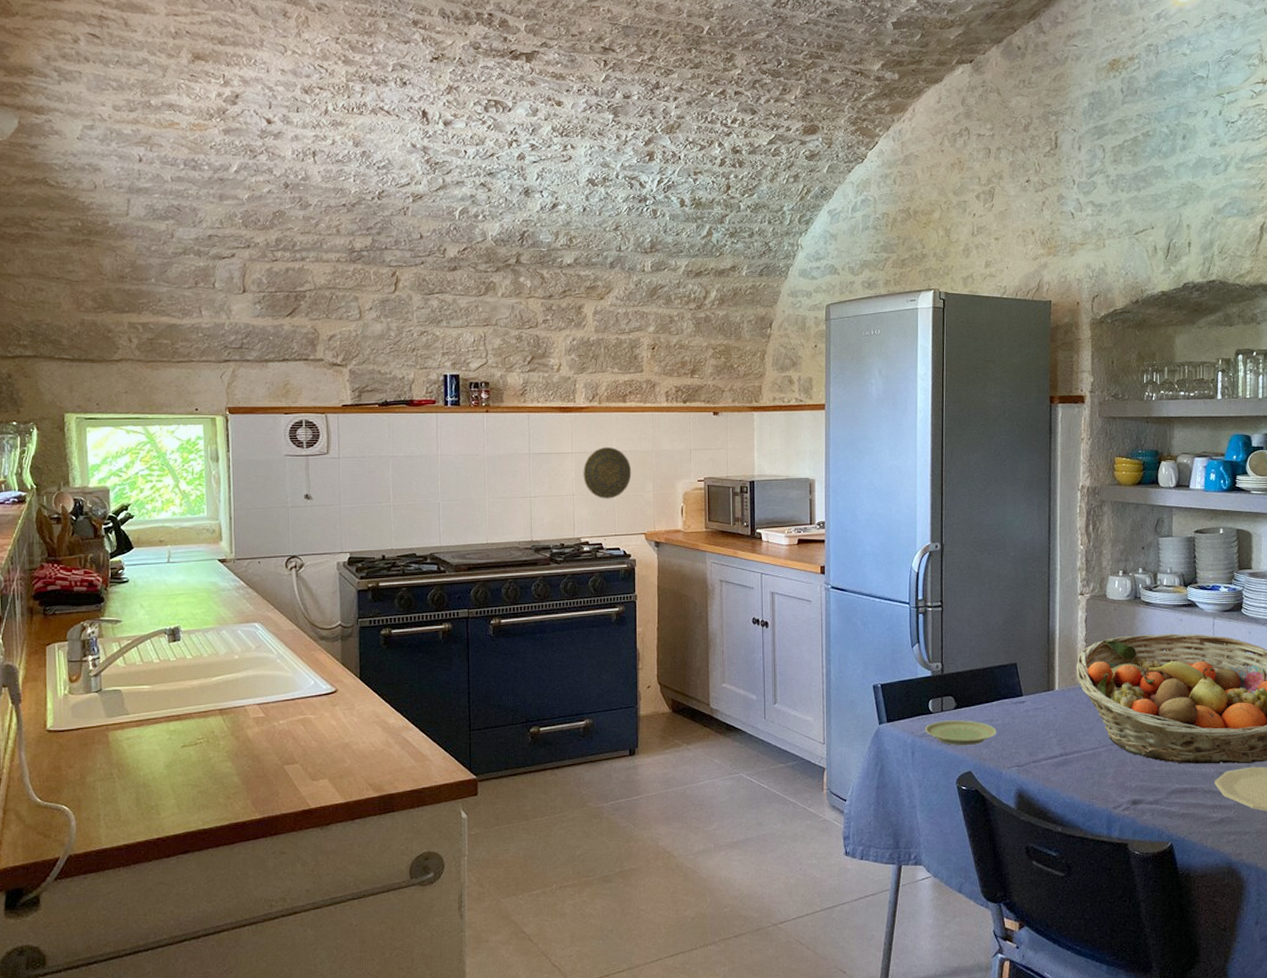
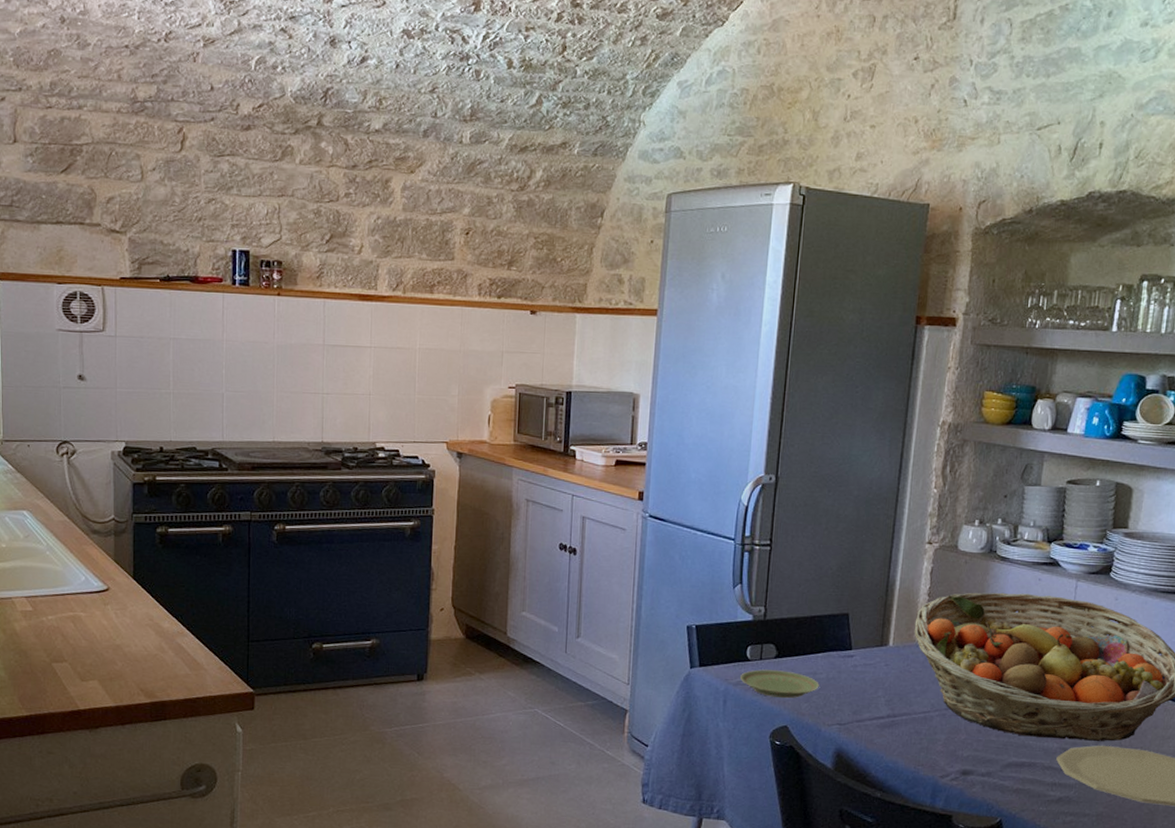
decorative plate: present [583,447,632,499] -> none [382,343,436,402]

